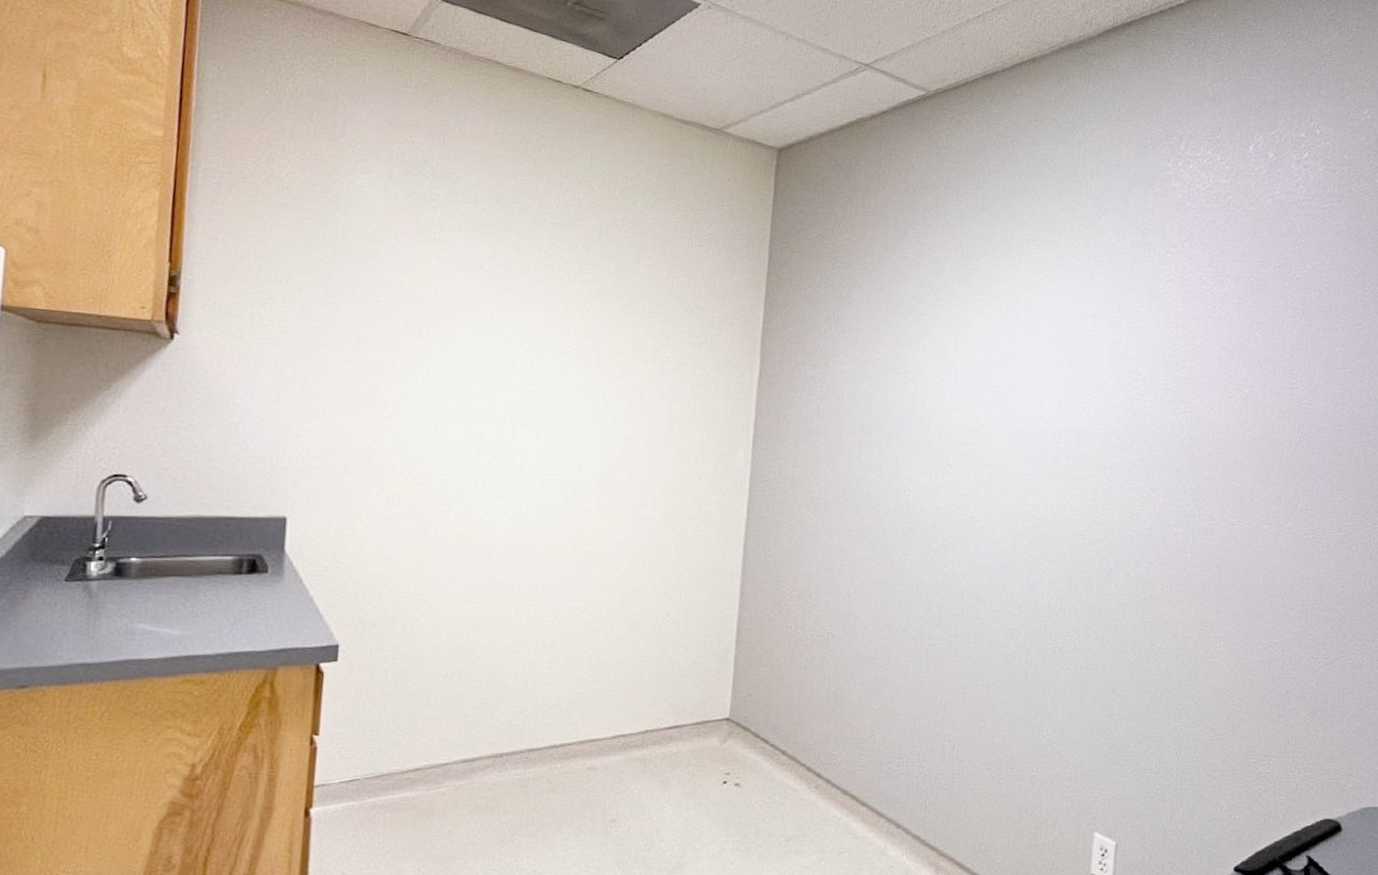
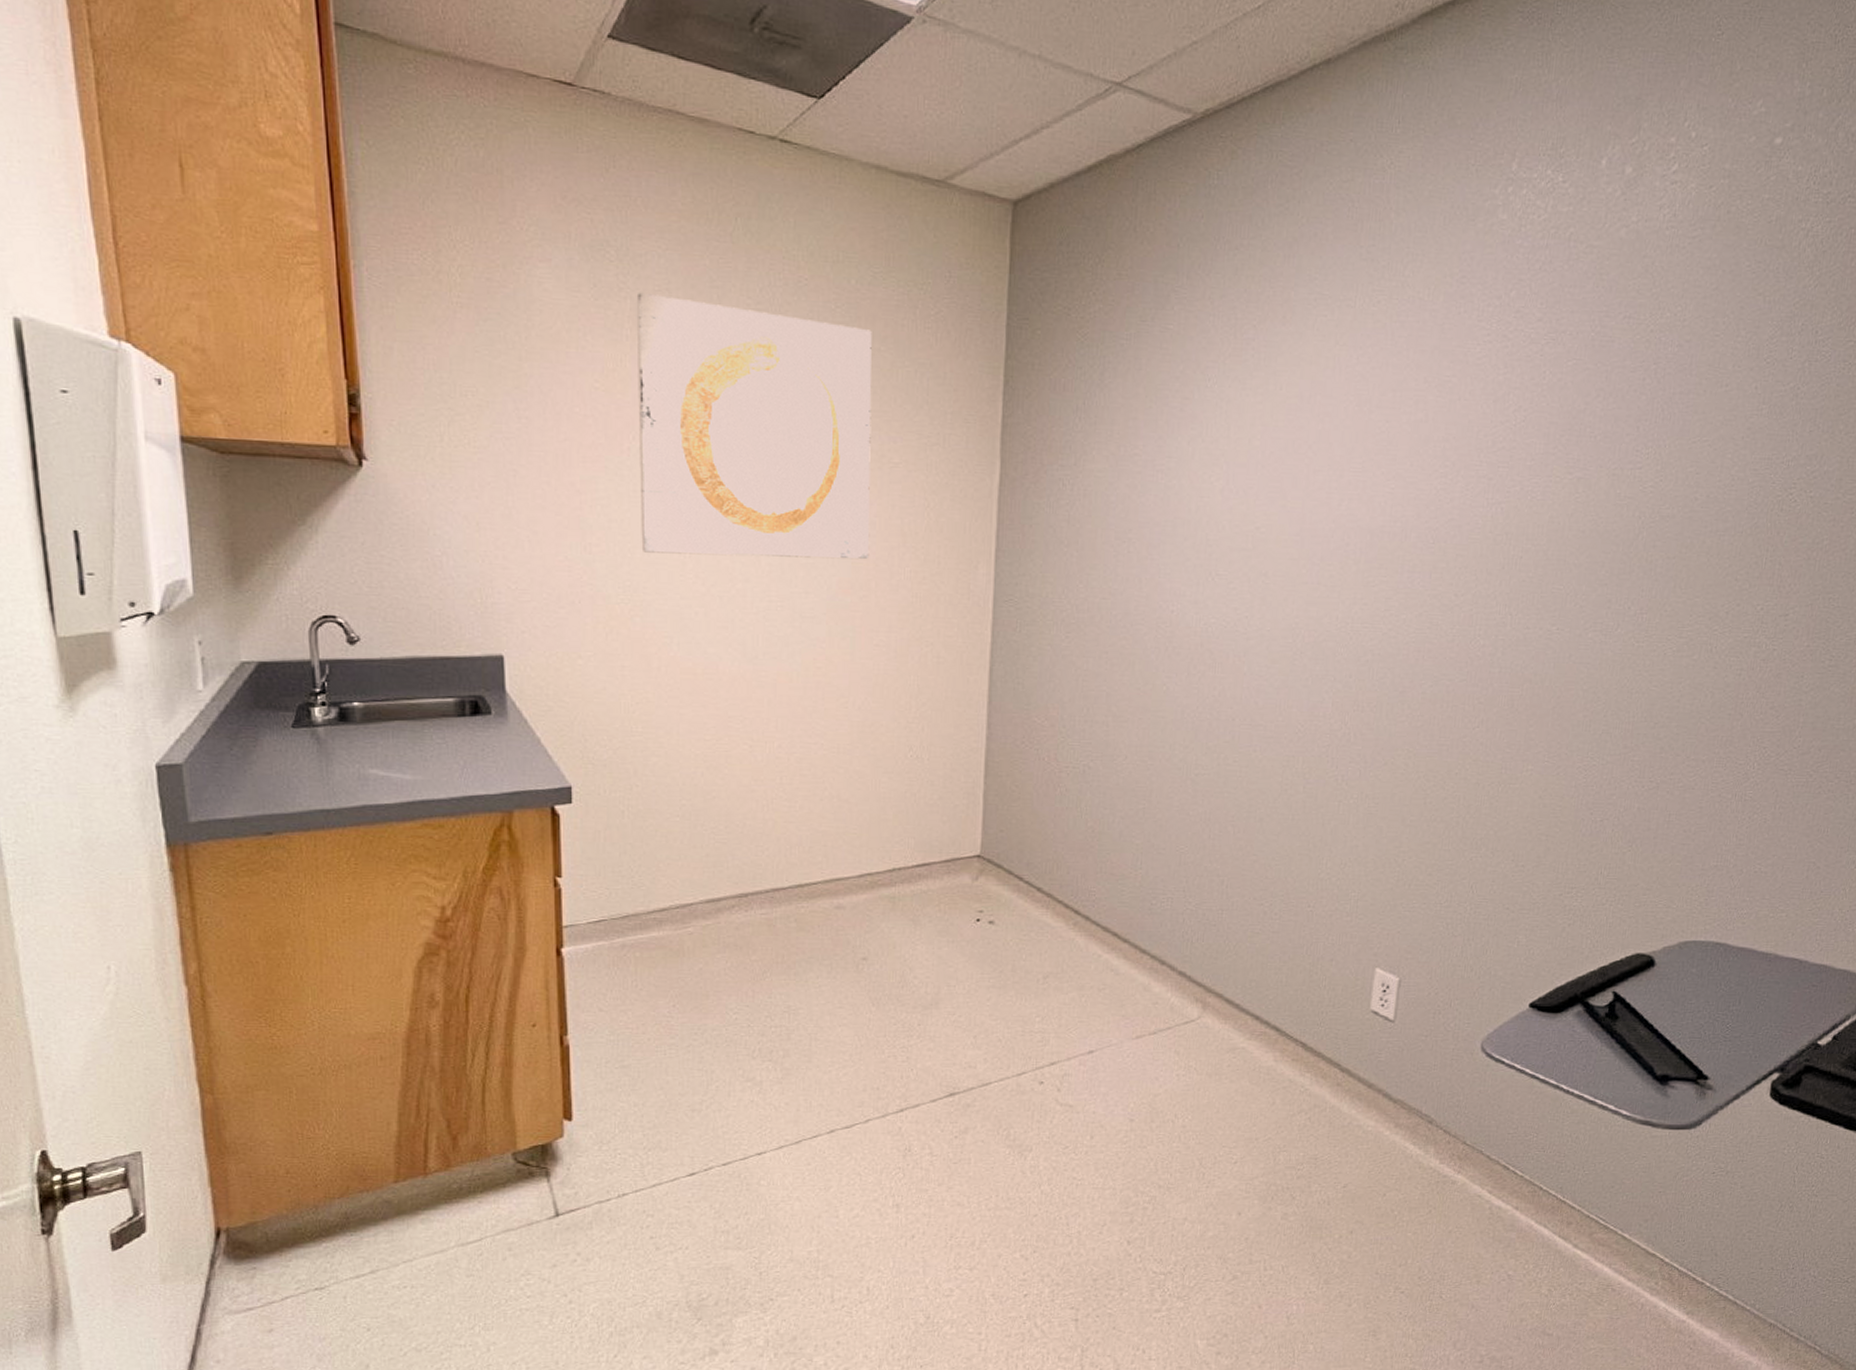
wall art: none [429,203,653,440] -> present [636,292,872,559]

